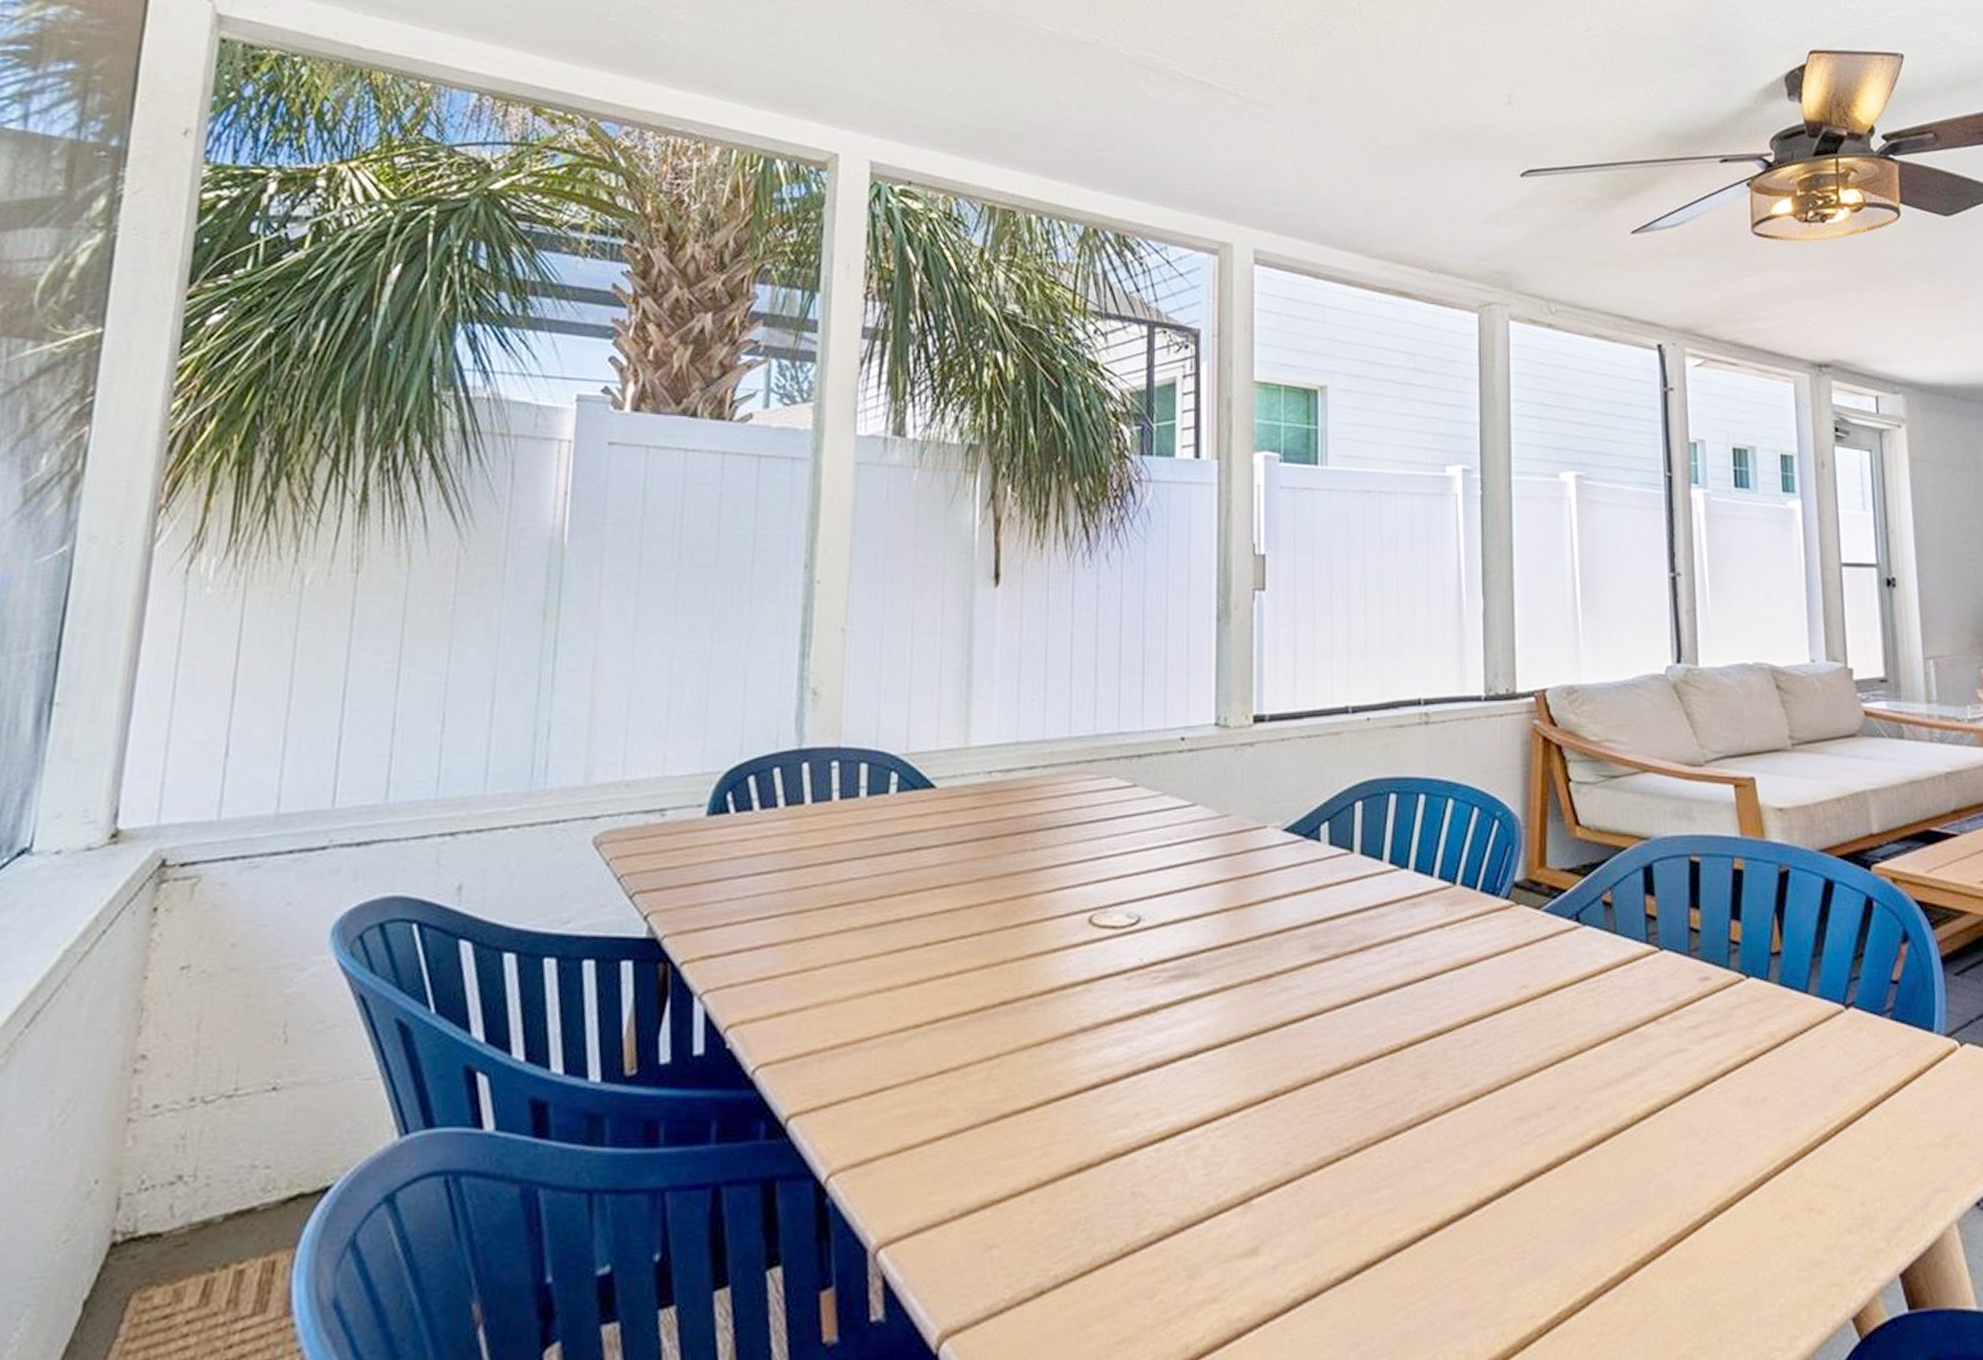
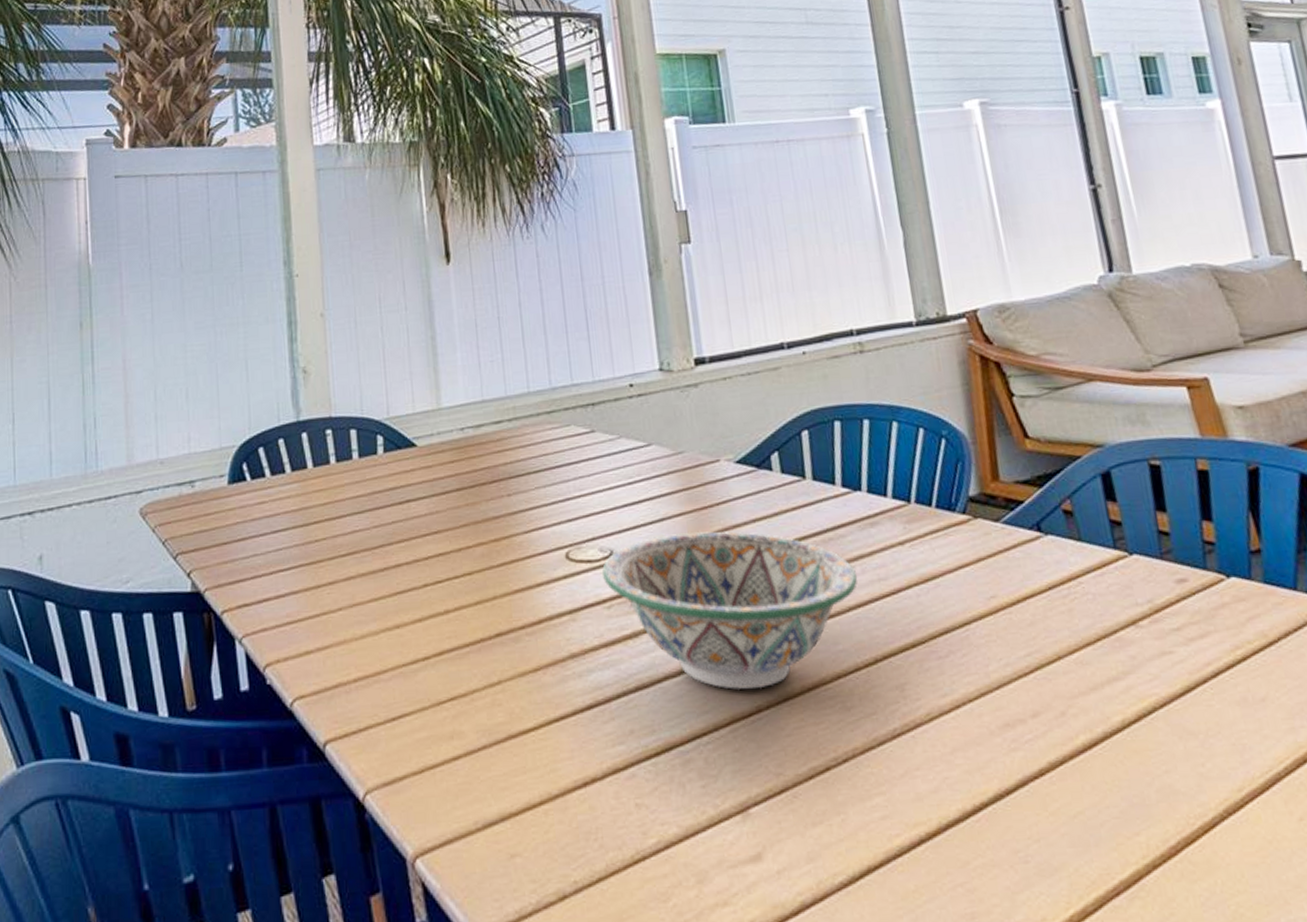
decorative bowl: none [1127,901,1394,1073] -> present [602,531,858,689]

